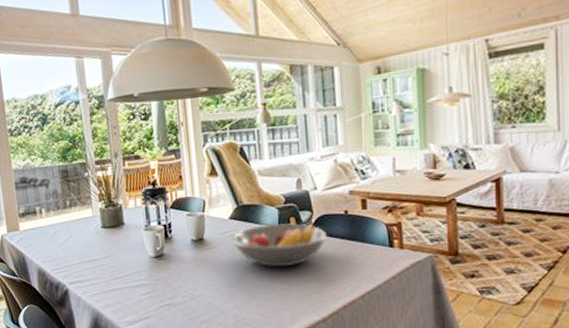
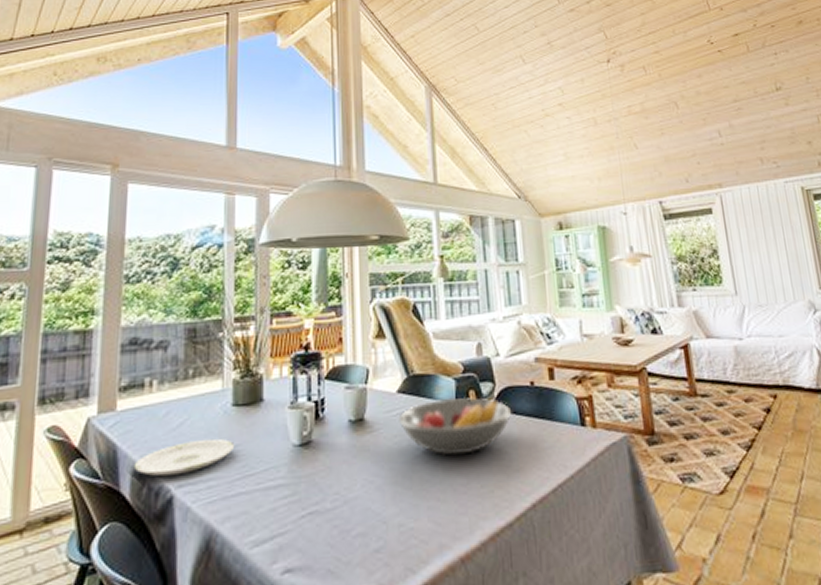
plate: none [38,251,107,276] -> present [133,438,235,477]

